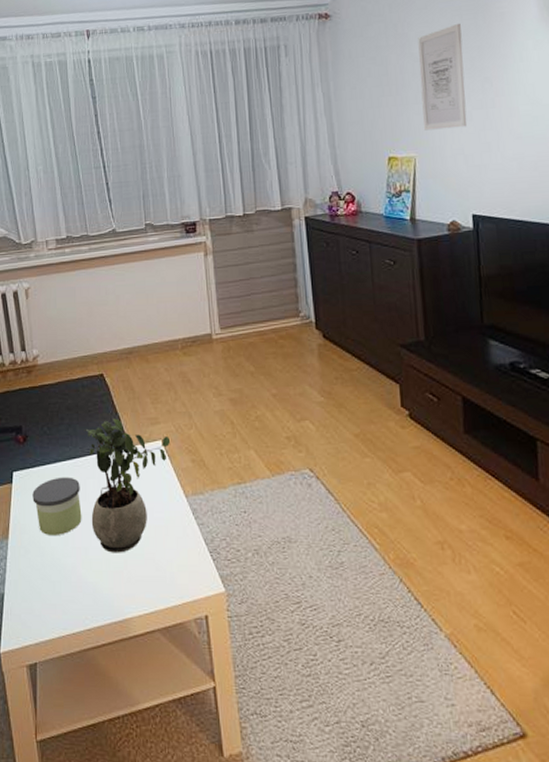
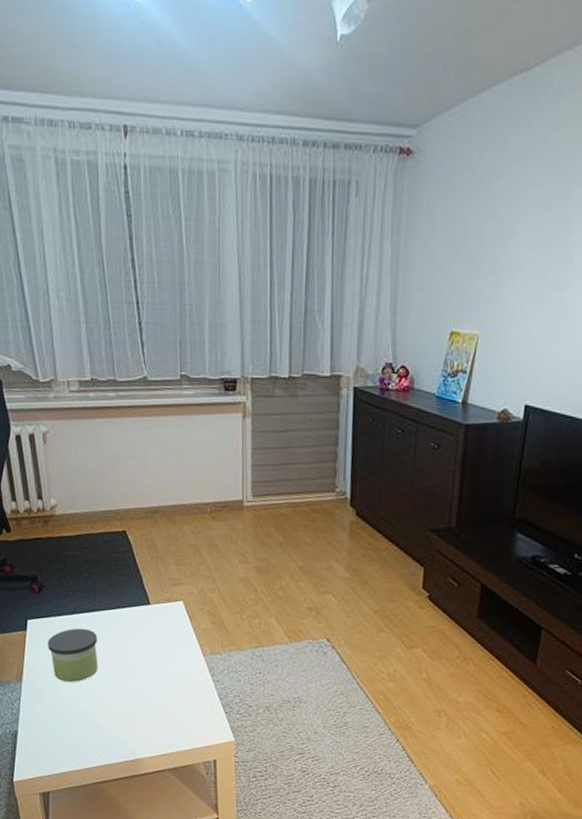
potted plant: present [84,418,171,553] -> none [103,576,192,702]
wall art: present [418,23,467,131] -> none [492,183,554,308]

